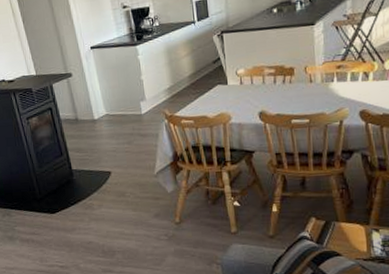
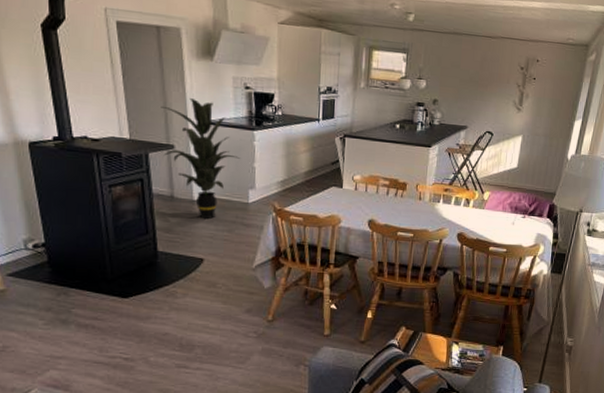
indoor plant: none [56,27,128,135] -> present [161,98,240,219]

